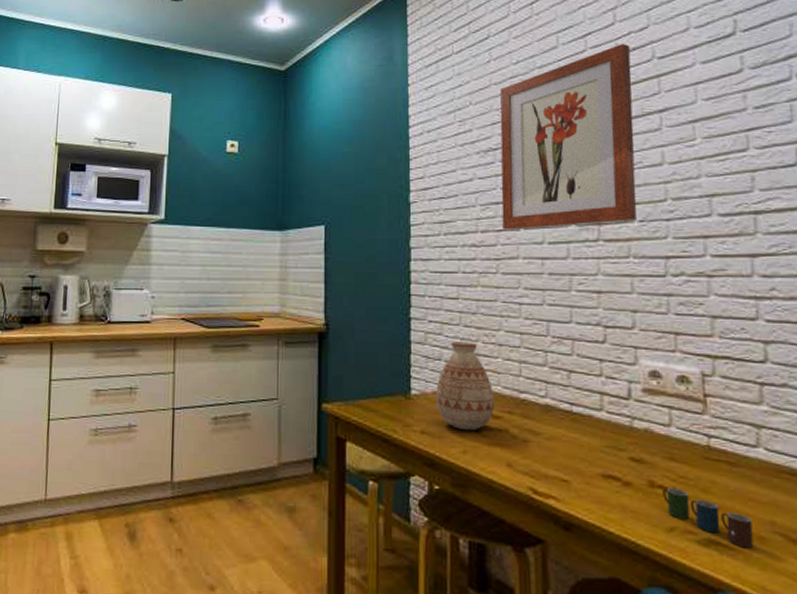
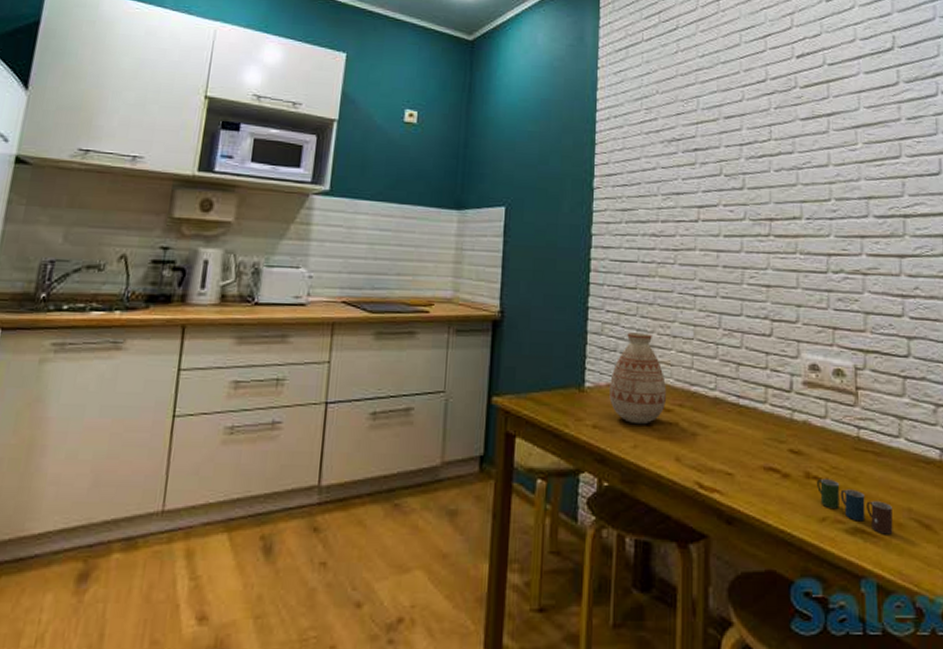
wall art: present [500,44,637,230] -> none [682,48,805,222]

